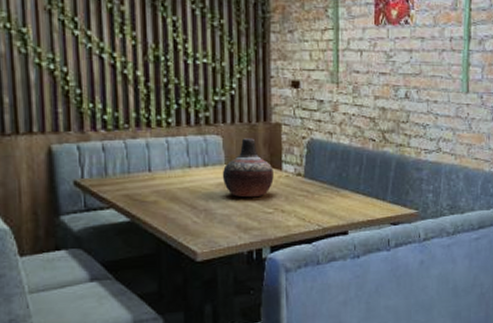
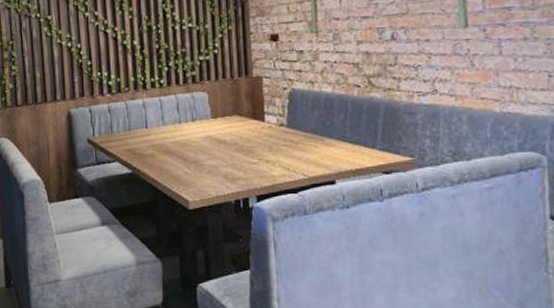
vase: present [222,138,274,198] -> none [208,92,257,149]

